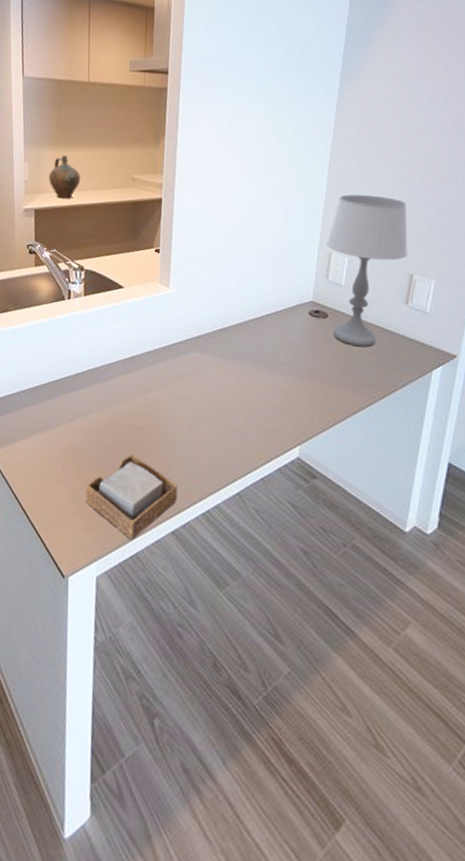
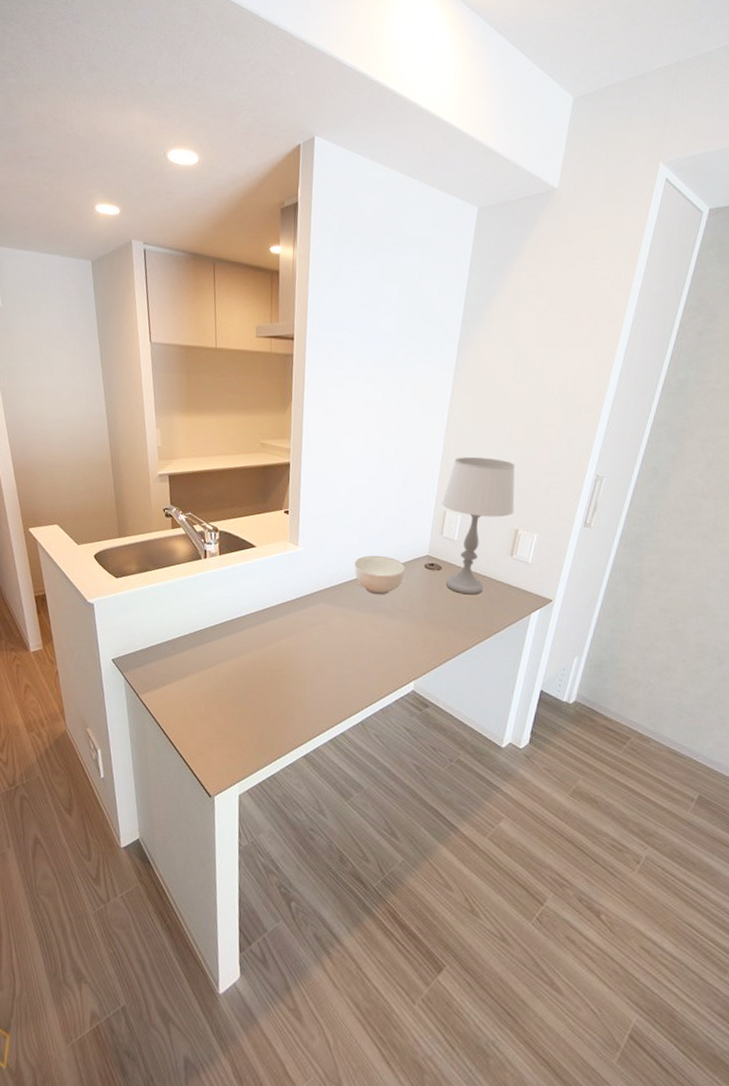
ceramic jug: present [48,155,81,198] -> none [180,421,212,463]
napkin holder: present [85,454,178,540] -> none [227,693,309,764]
bowl: none [230,299,289,345] -> present [354,555,407,595]

